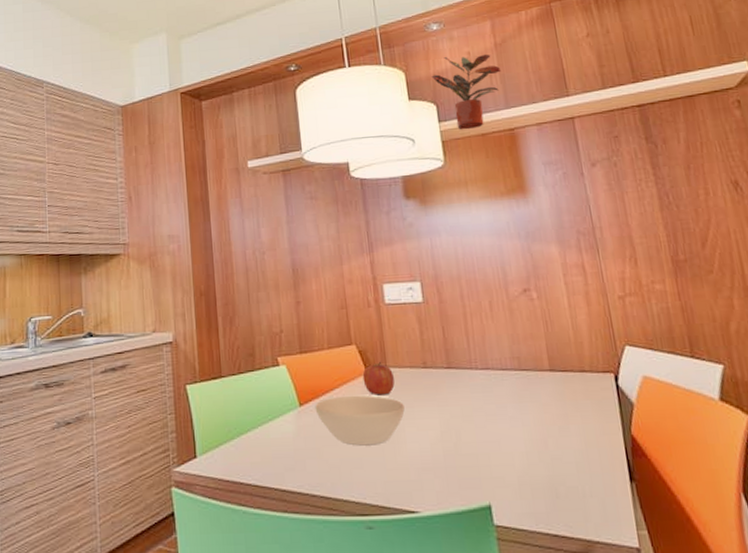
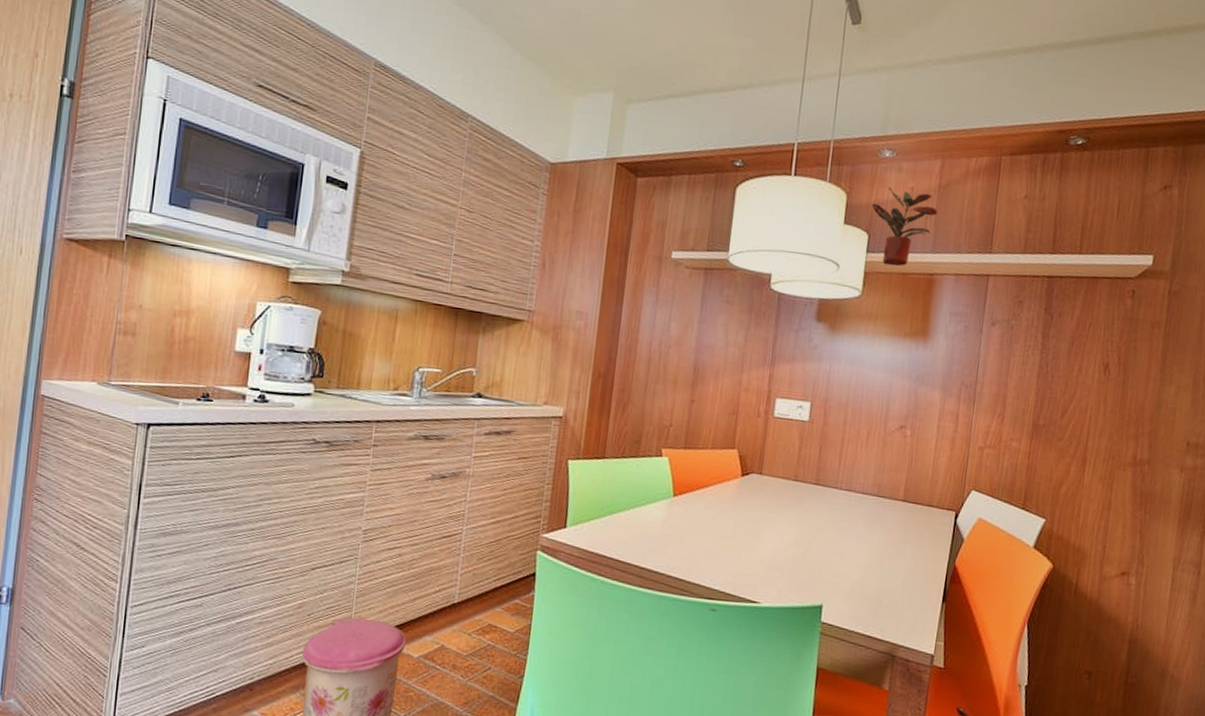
soup bowl: present [315,396,405,446] -> none [687,493,769,541]
fruit: present [362,361,395,395] -> none [737,468,766,499]

